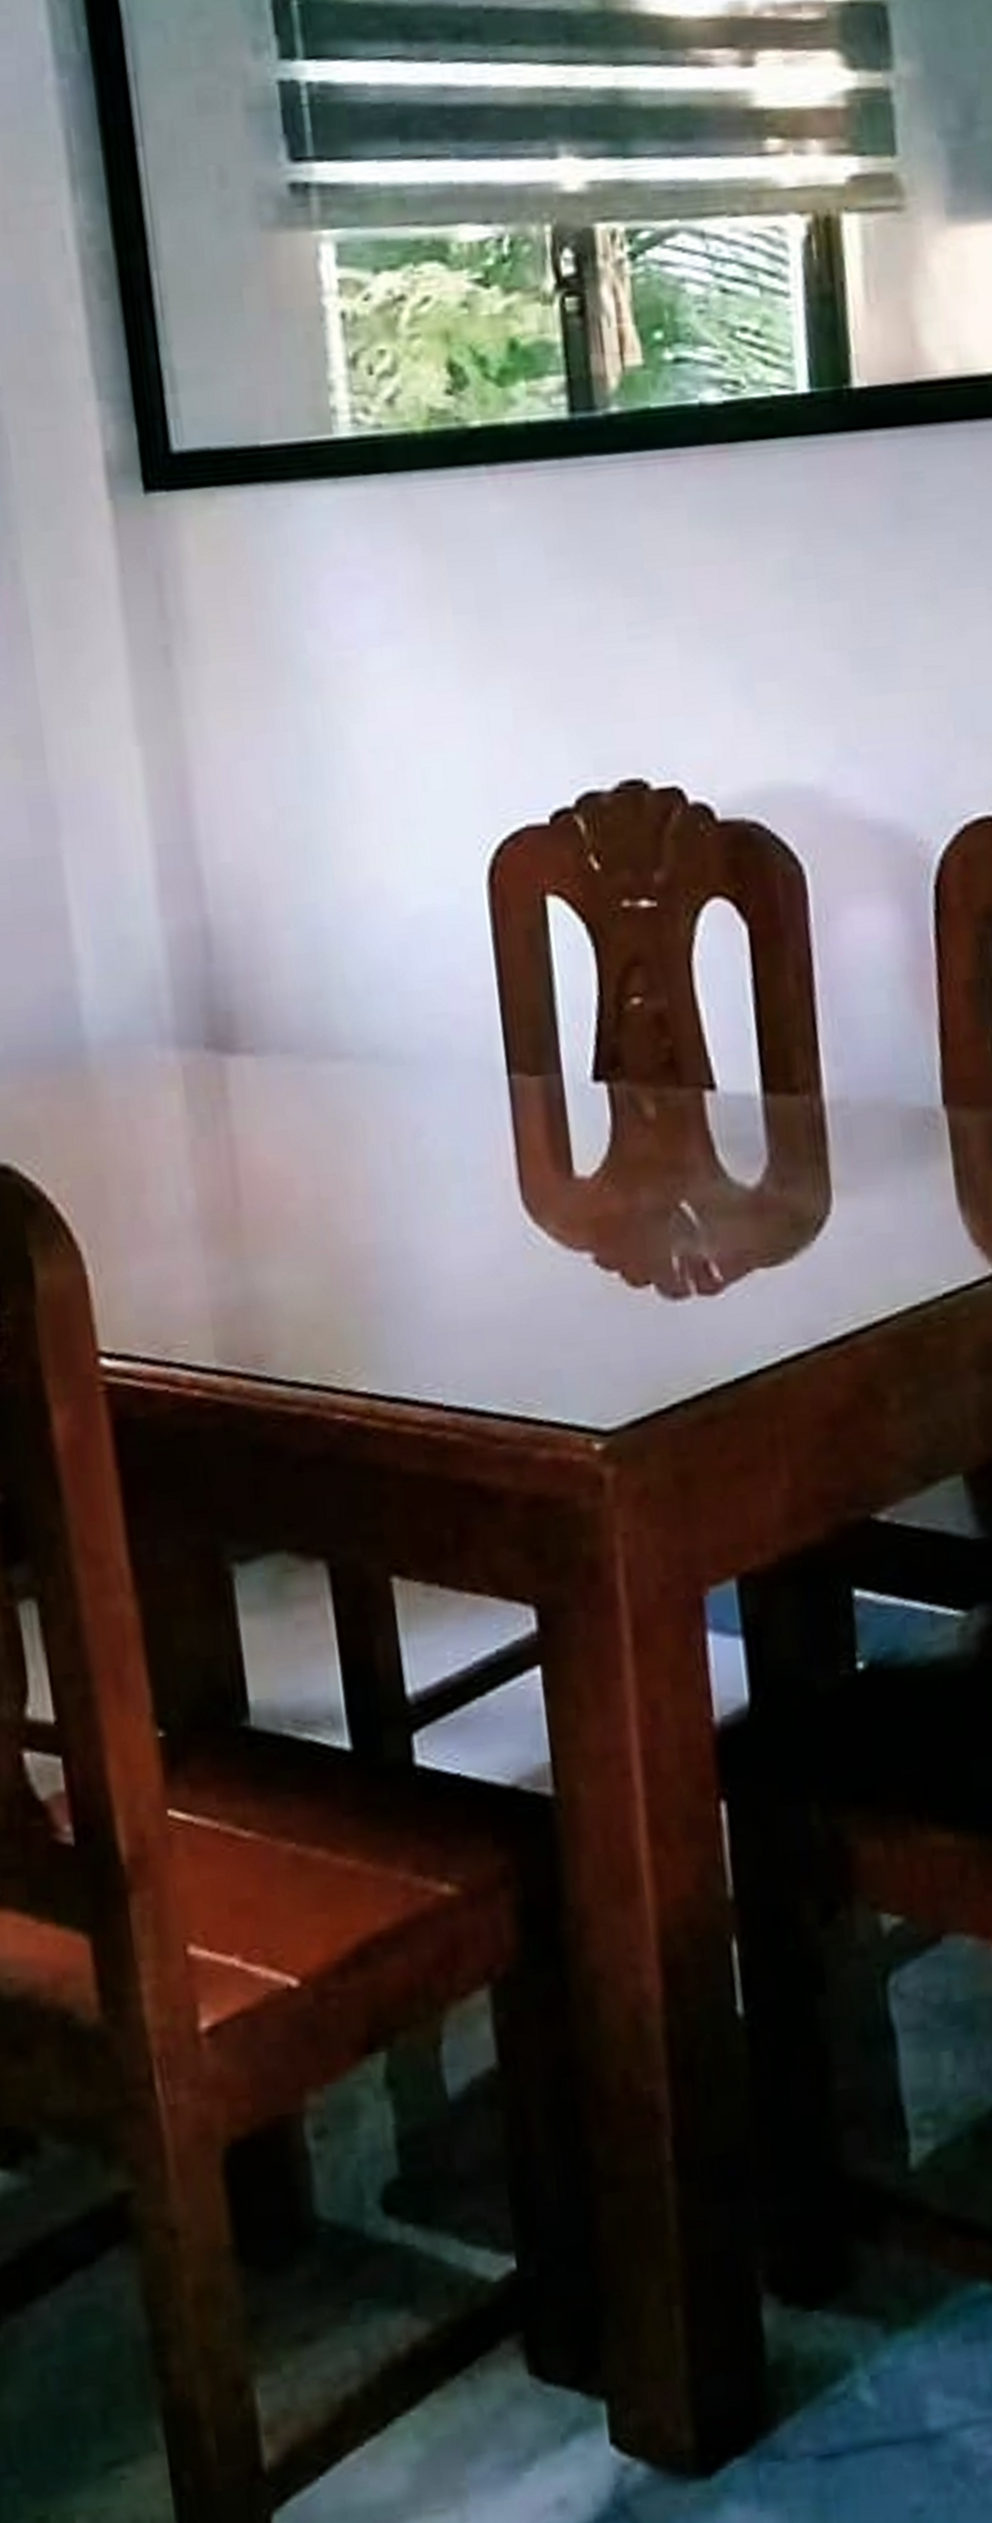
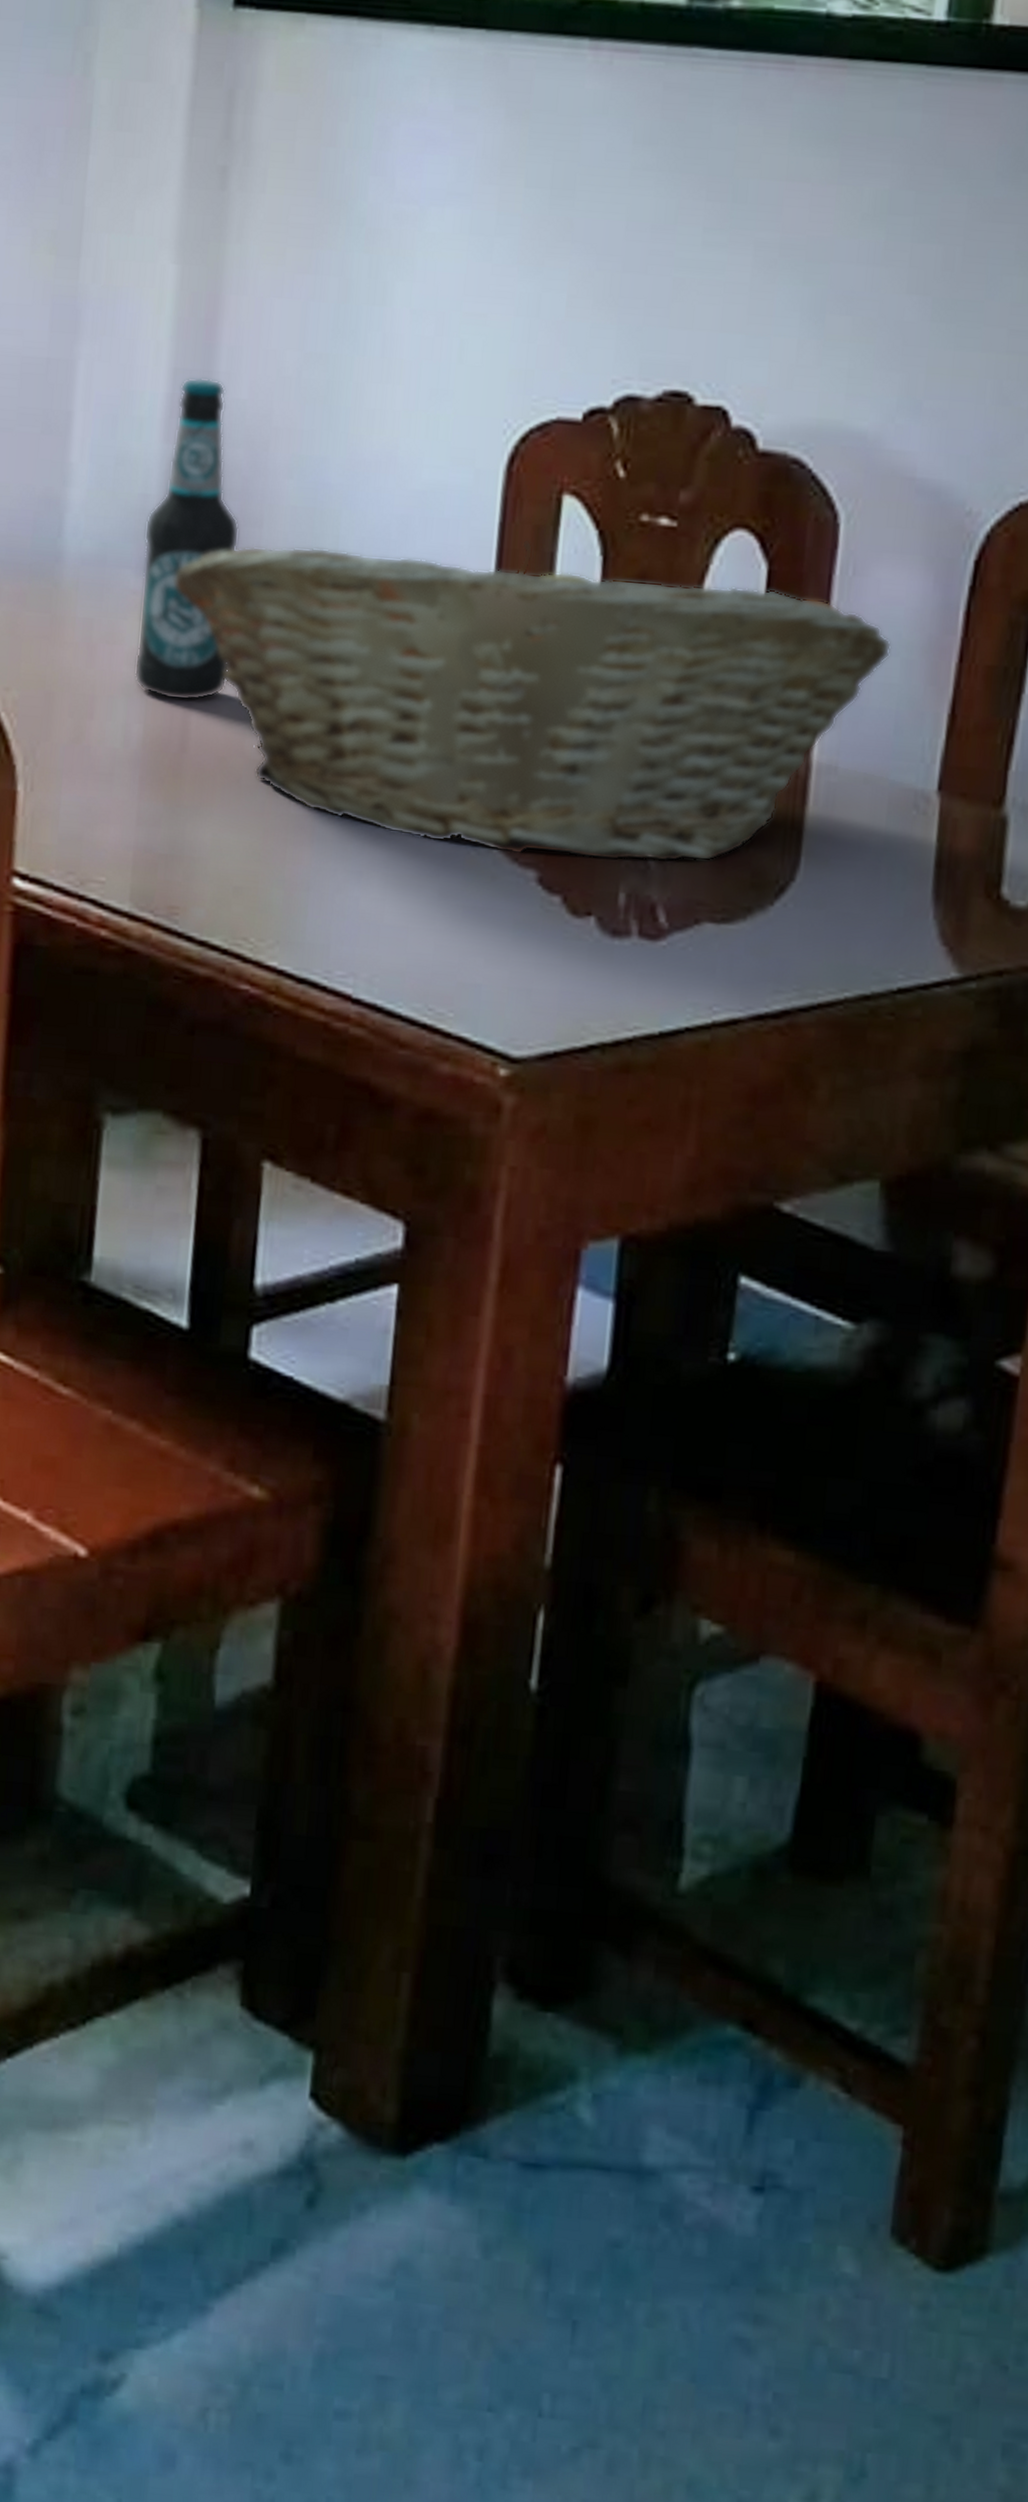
bottle: none [158,848,267,1160] -> present [134,377,240,701]
fruit basket: none [196,944,875,1245] -> present [174,540,891,863]

